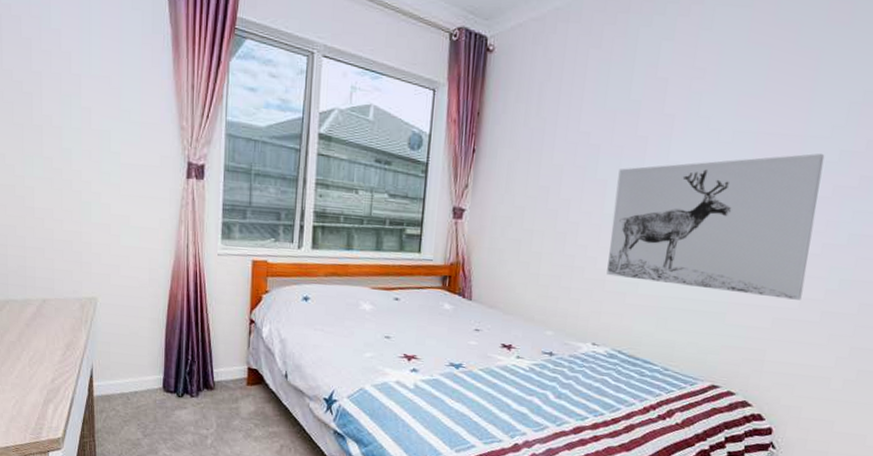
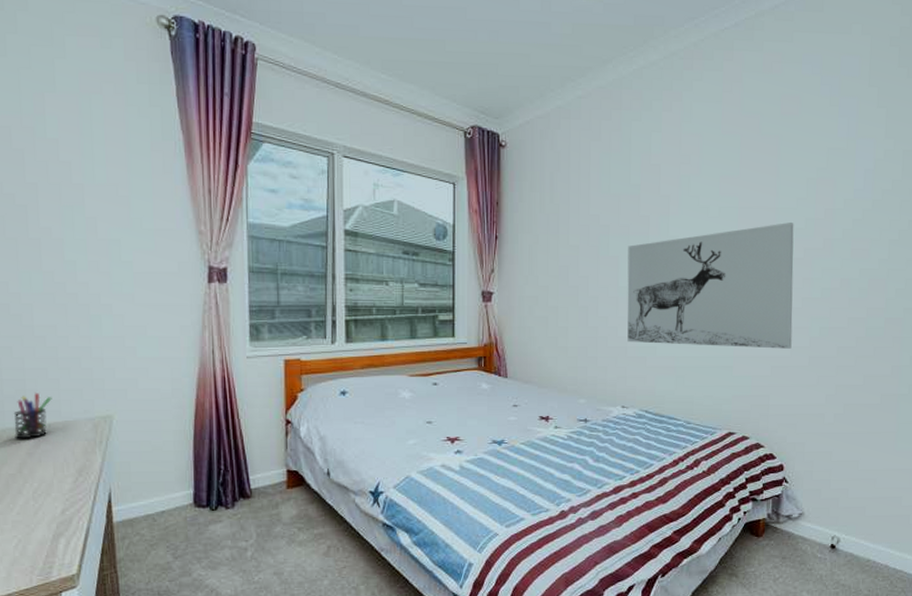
pen holder: none [15,270,47,311] -> present [13,393,52,439]

